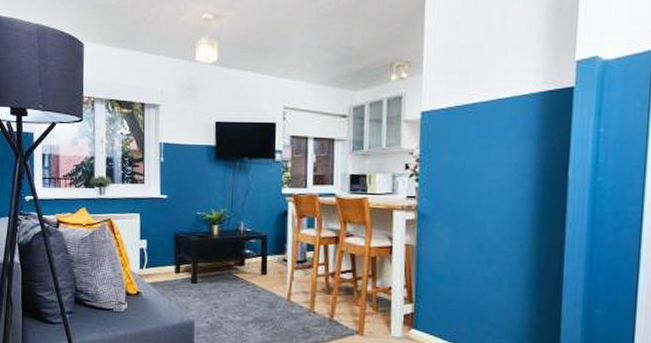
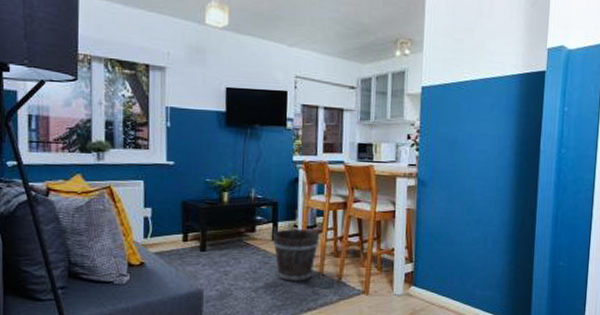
bucket: none [261,260,311,318] -> present [272,226,320,282]

